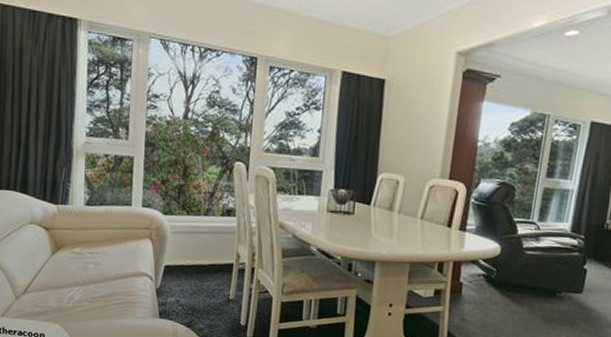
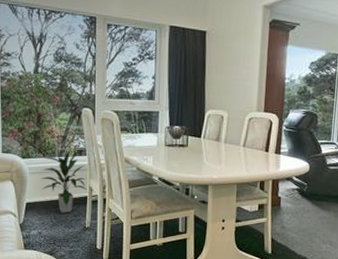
indoor plant: none [182,209,234,281] -> present [41,150,87,213]

